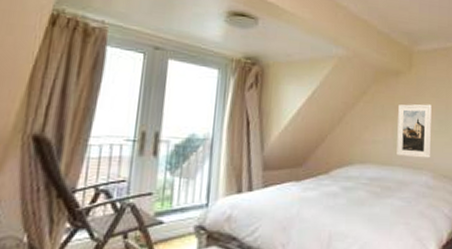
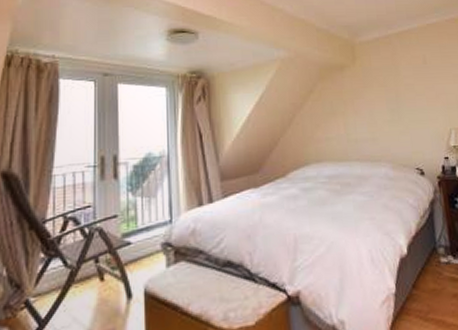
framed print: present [396,104,432,158] -> none [347,94,387,151]

